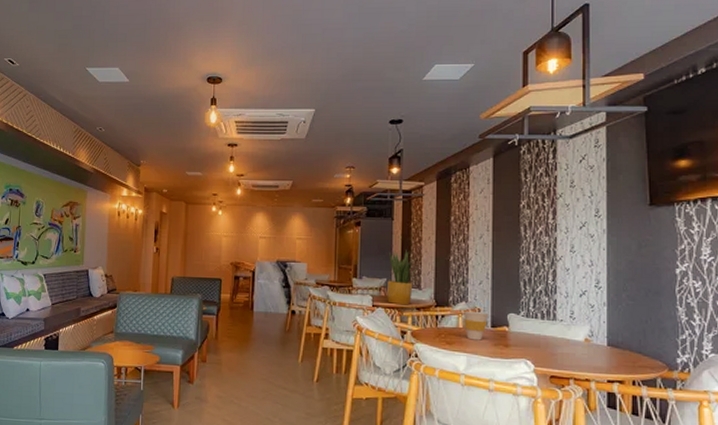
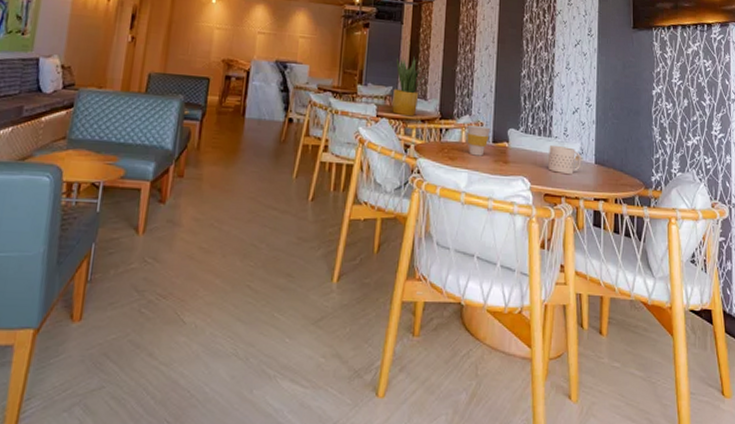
mug: none [554,328,592,357] -> present [548,144,582,175]

